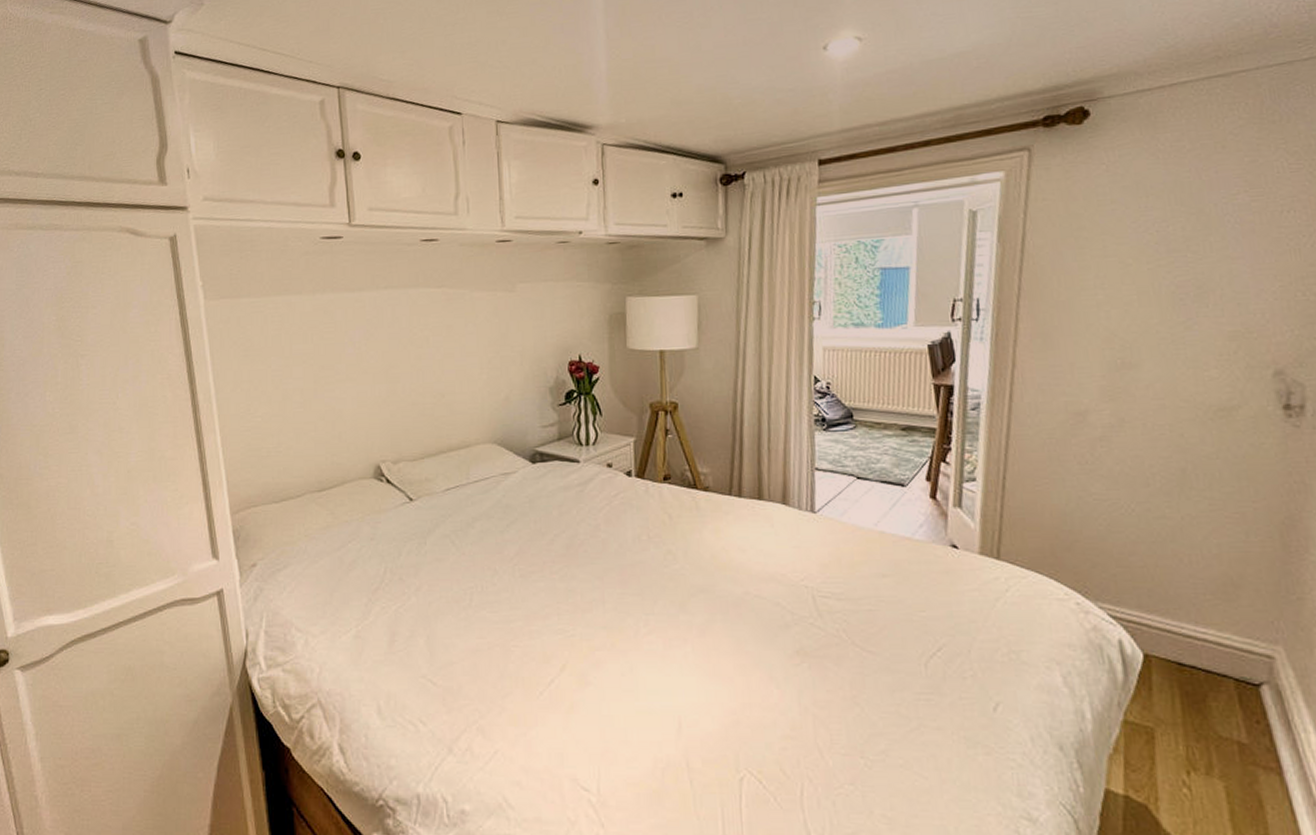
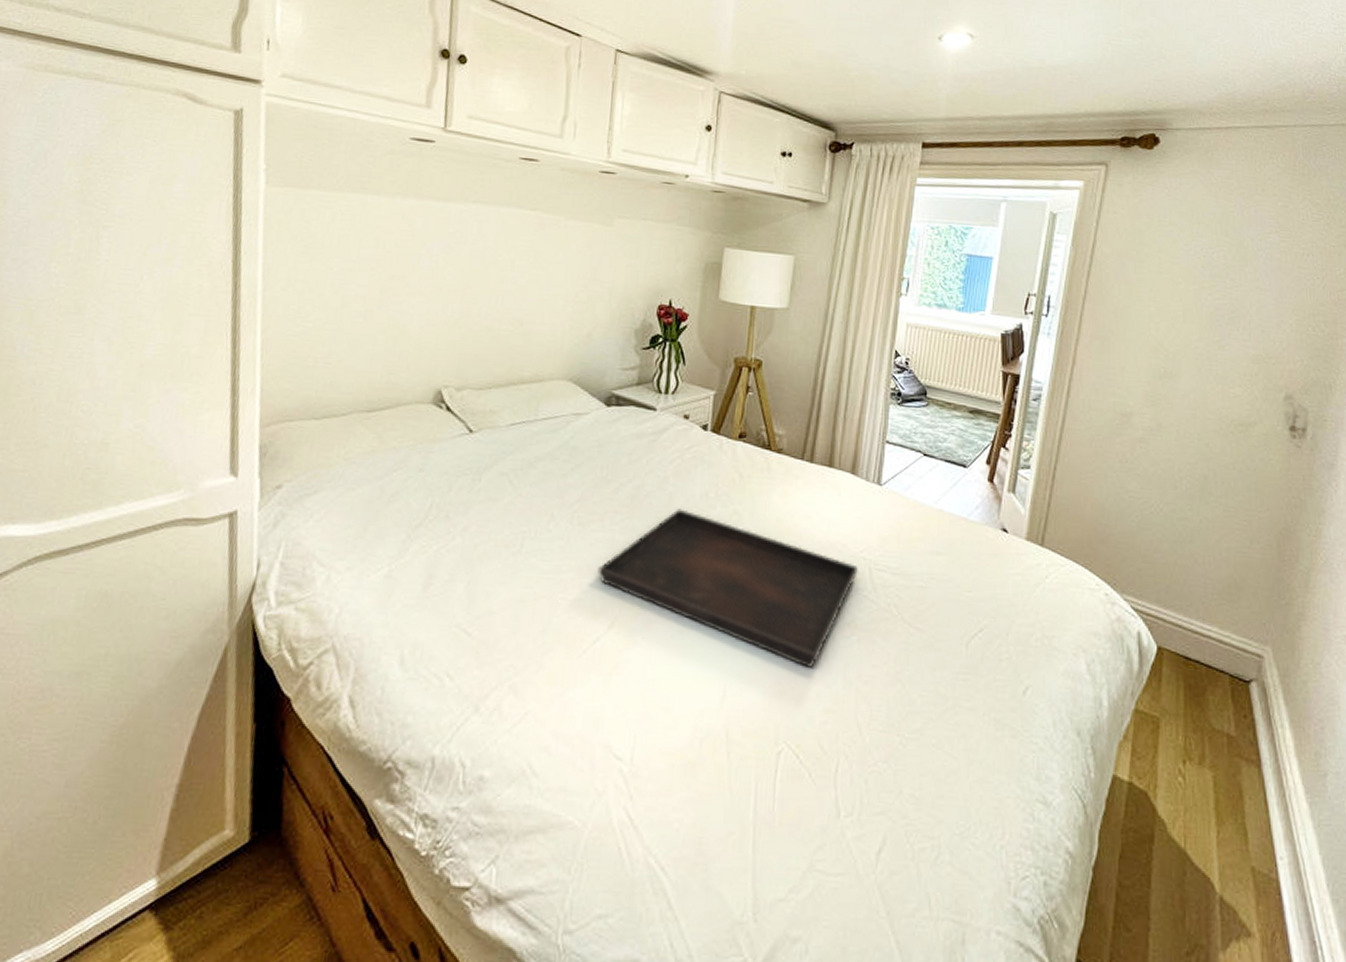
serving tray: none [544,553,802,698] -> present [597,508,859,669]

